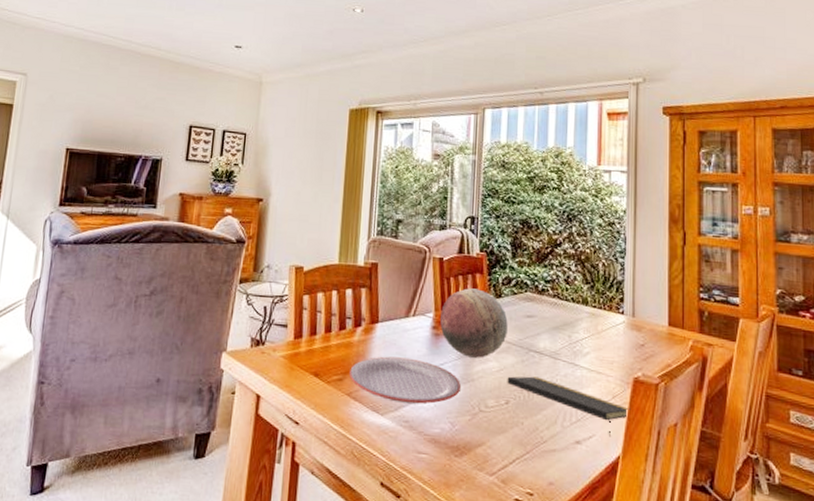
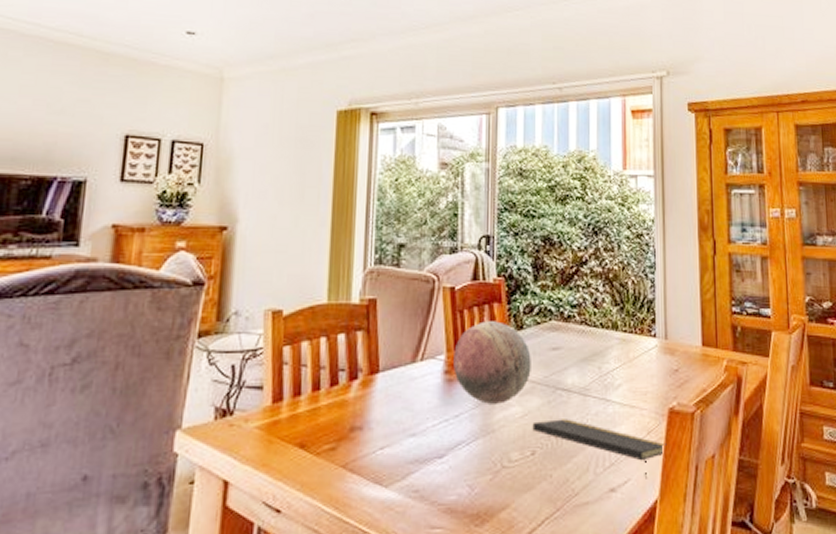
plate: present [349,356,462,404] -> none [344,412,481,469]

